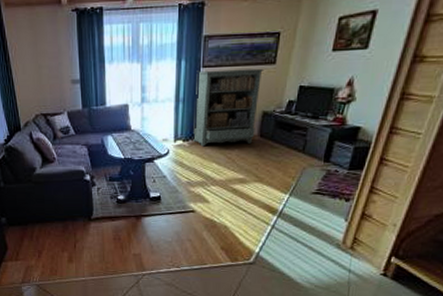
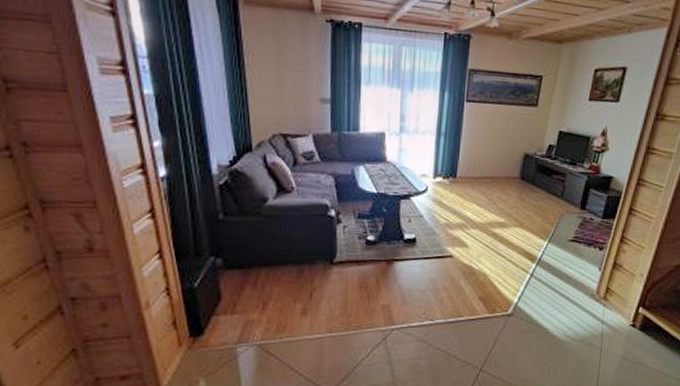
bookshelf: present [193,68,264,147] -> none [454,104,527,186]

